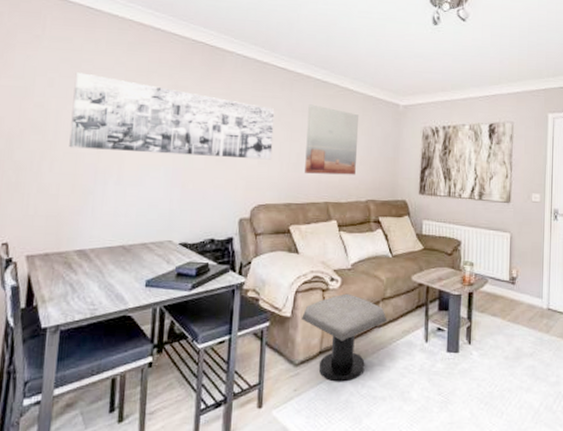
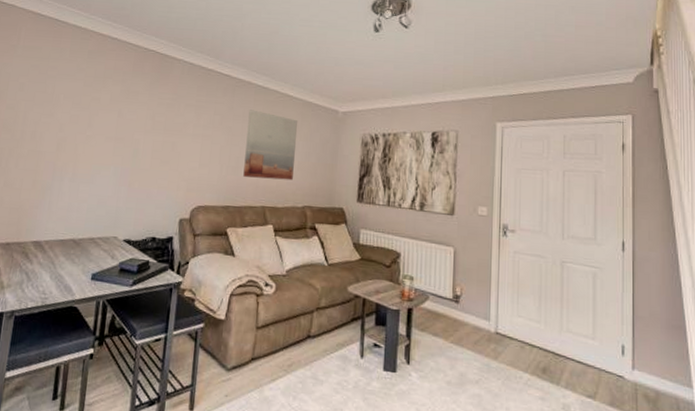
wall art: present [69,72,275,160] -> none [33,78,217,163]
stool: present [302,293,387,382] -> none [235,300,321,393]

